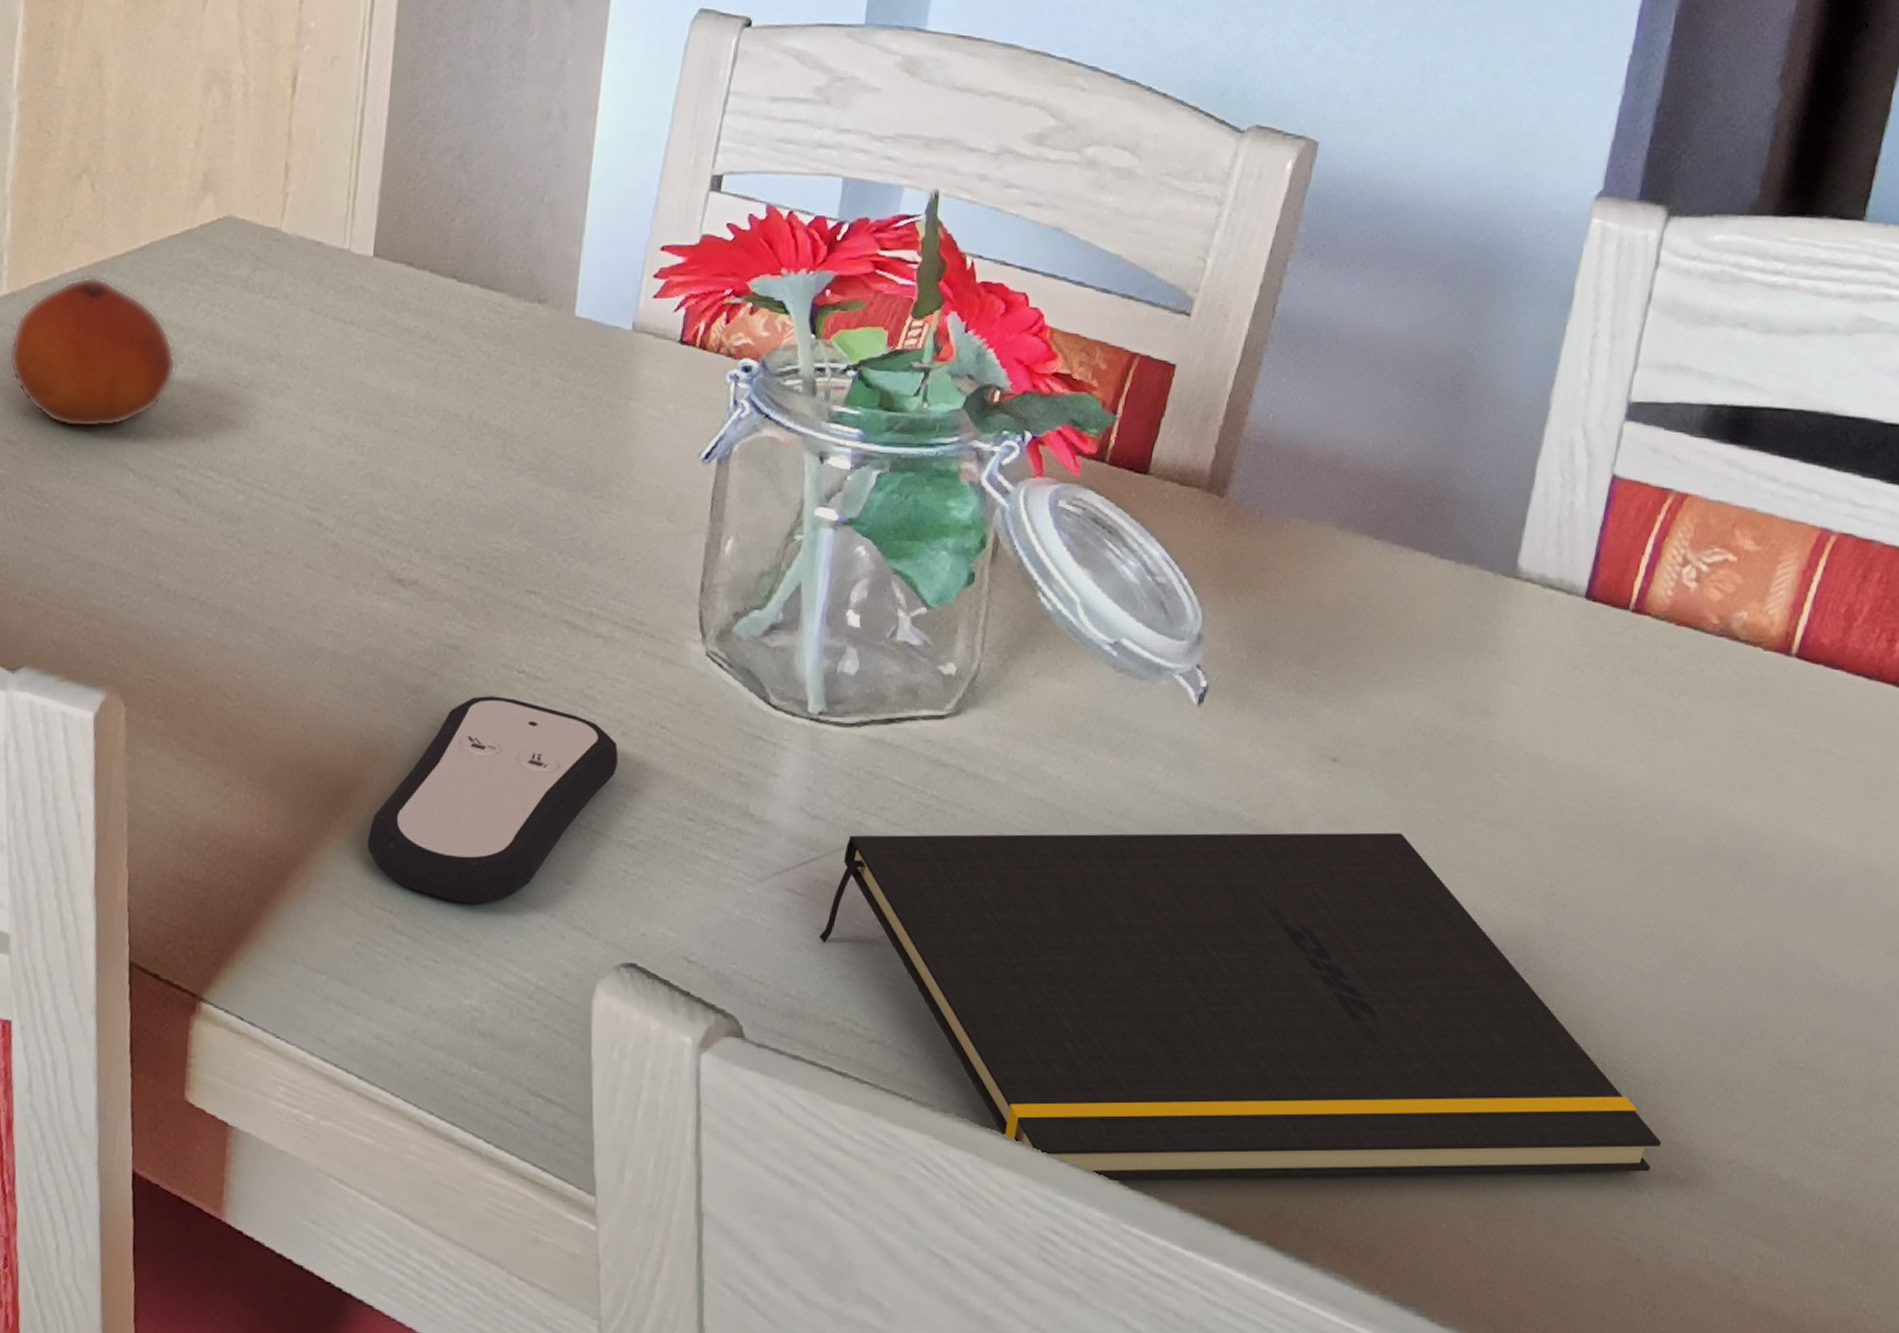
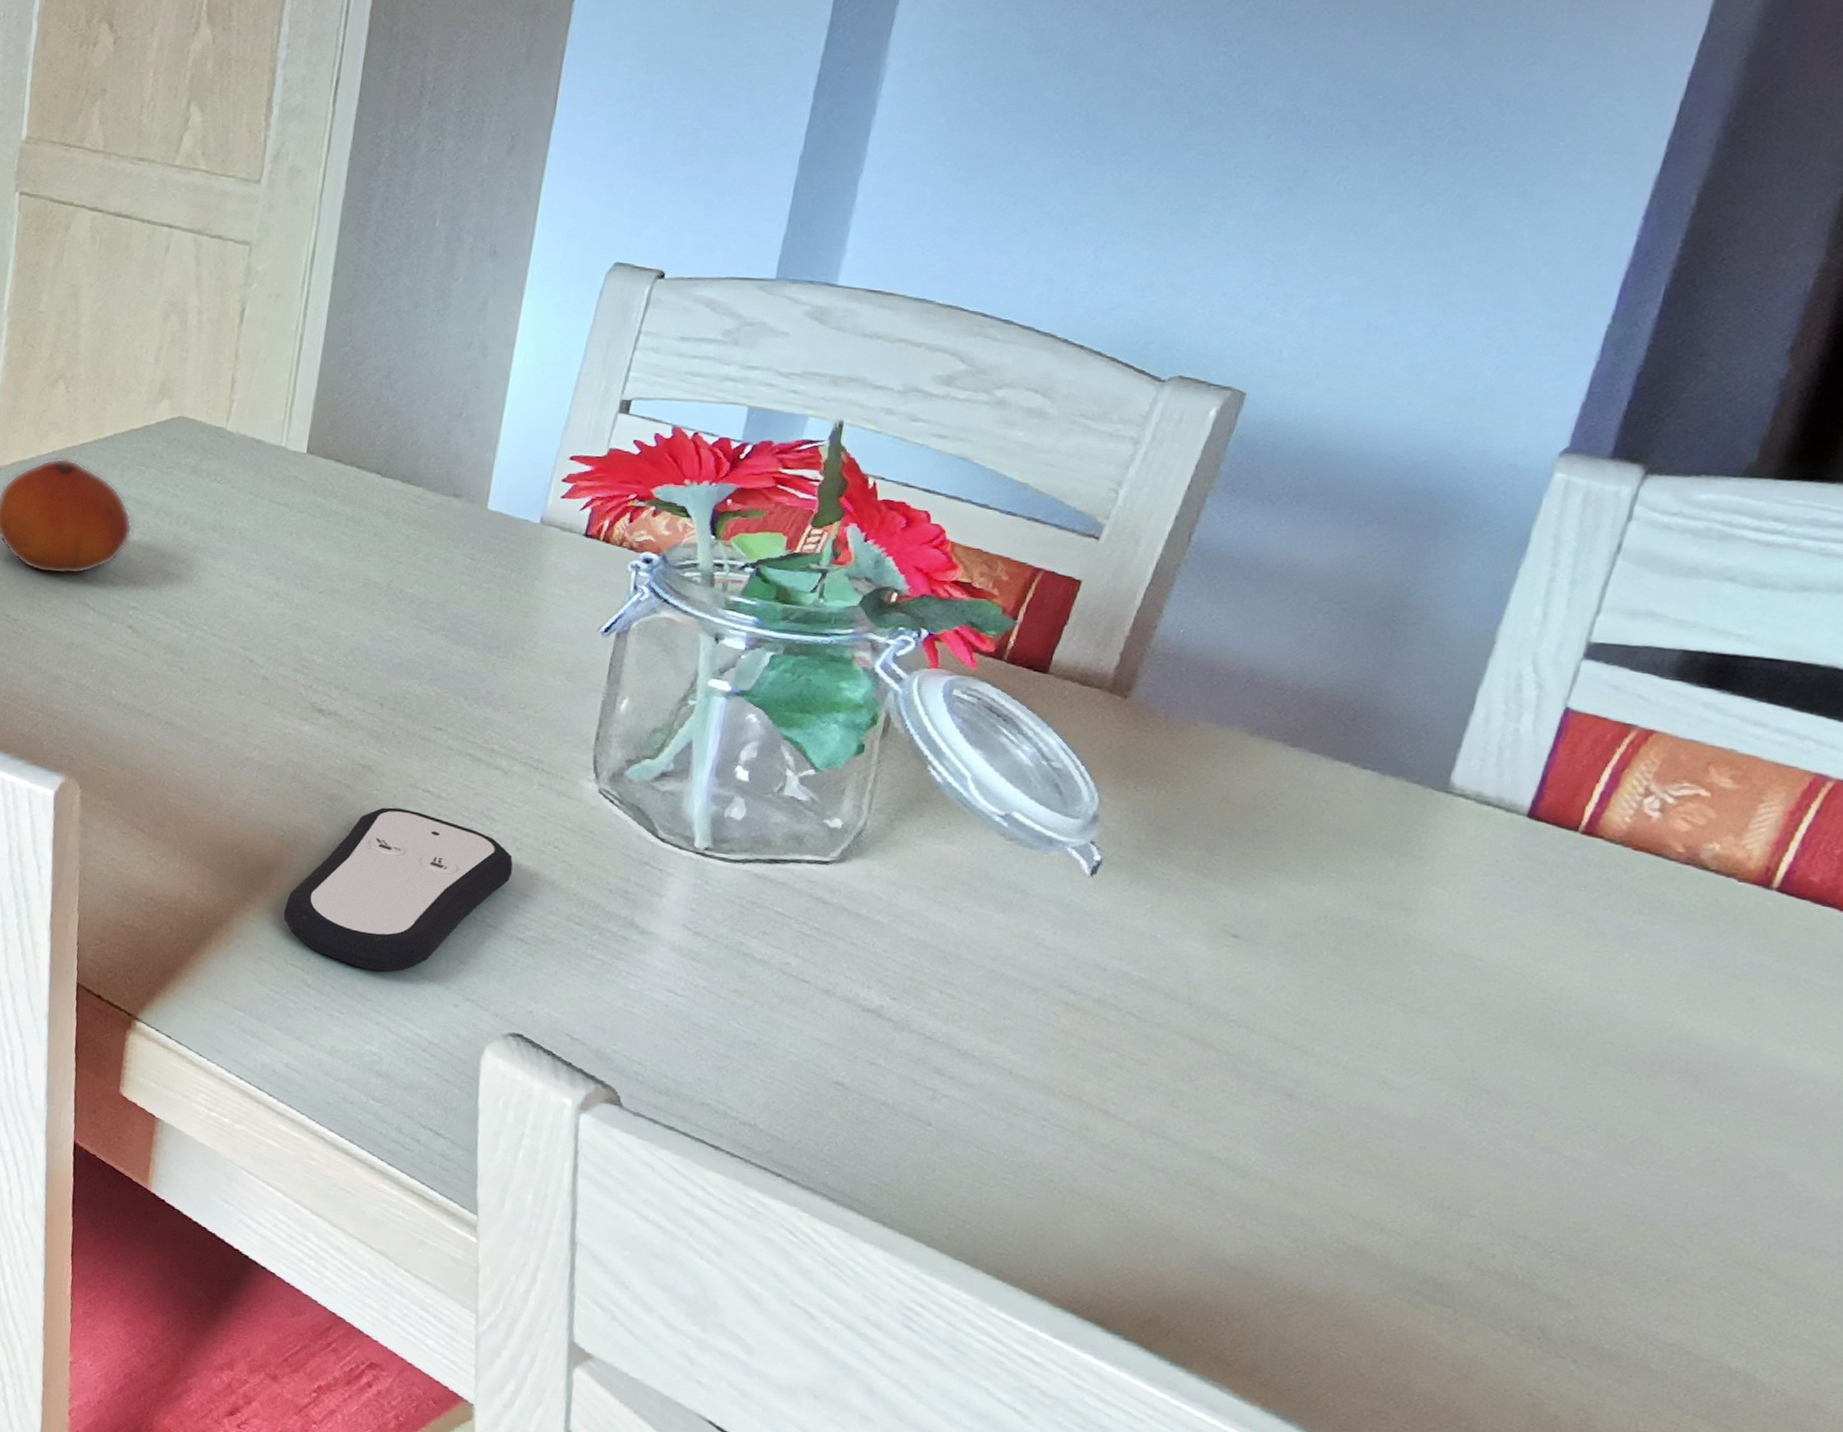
notepad: present [819,832,1662,1179] -> none [697,952,1589,1341]

